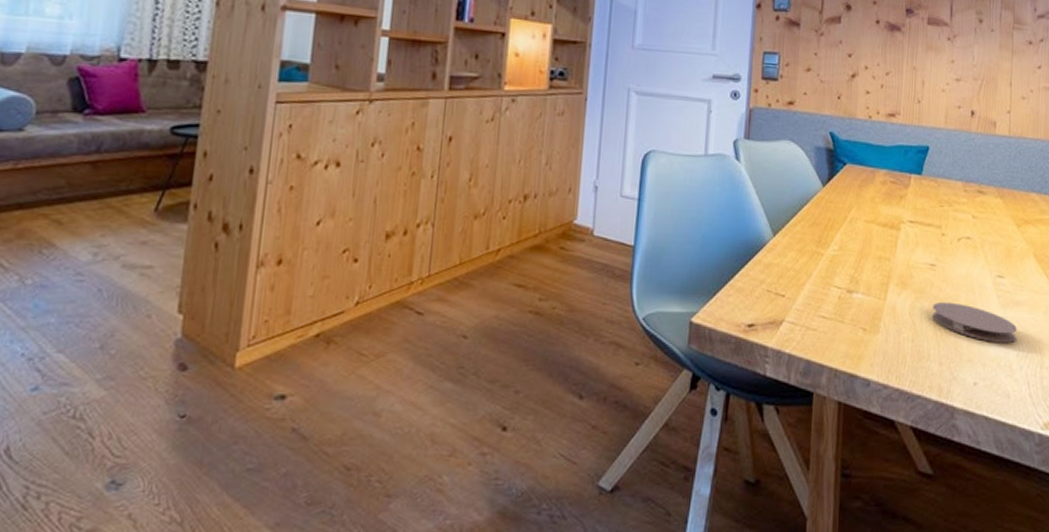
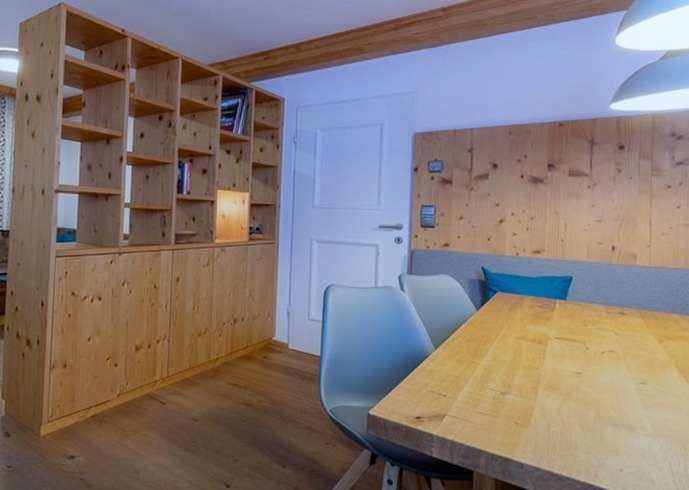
coaster: present [931,301,1018,344] -> none [578,403,661,439]

